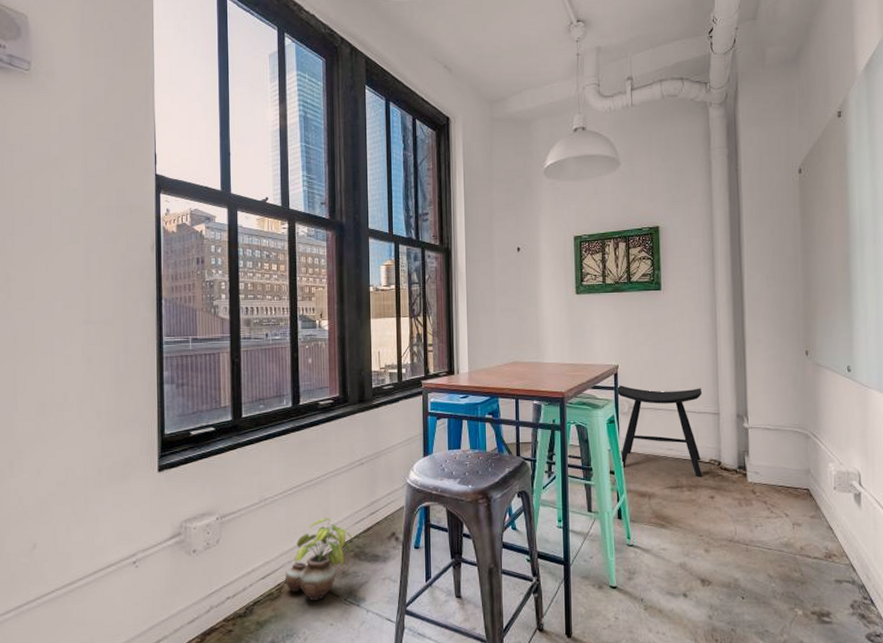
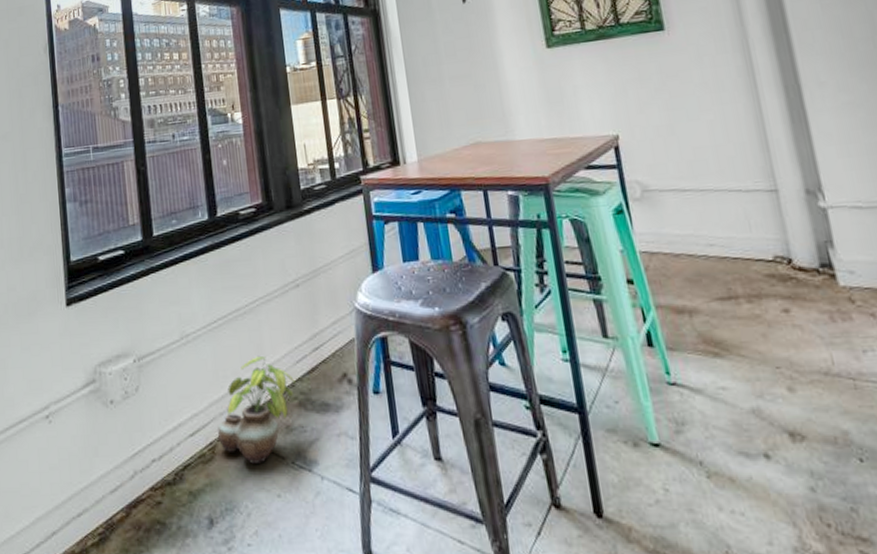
stool: present [617,385,703,476] -> none [622,156,766,281]

